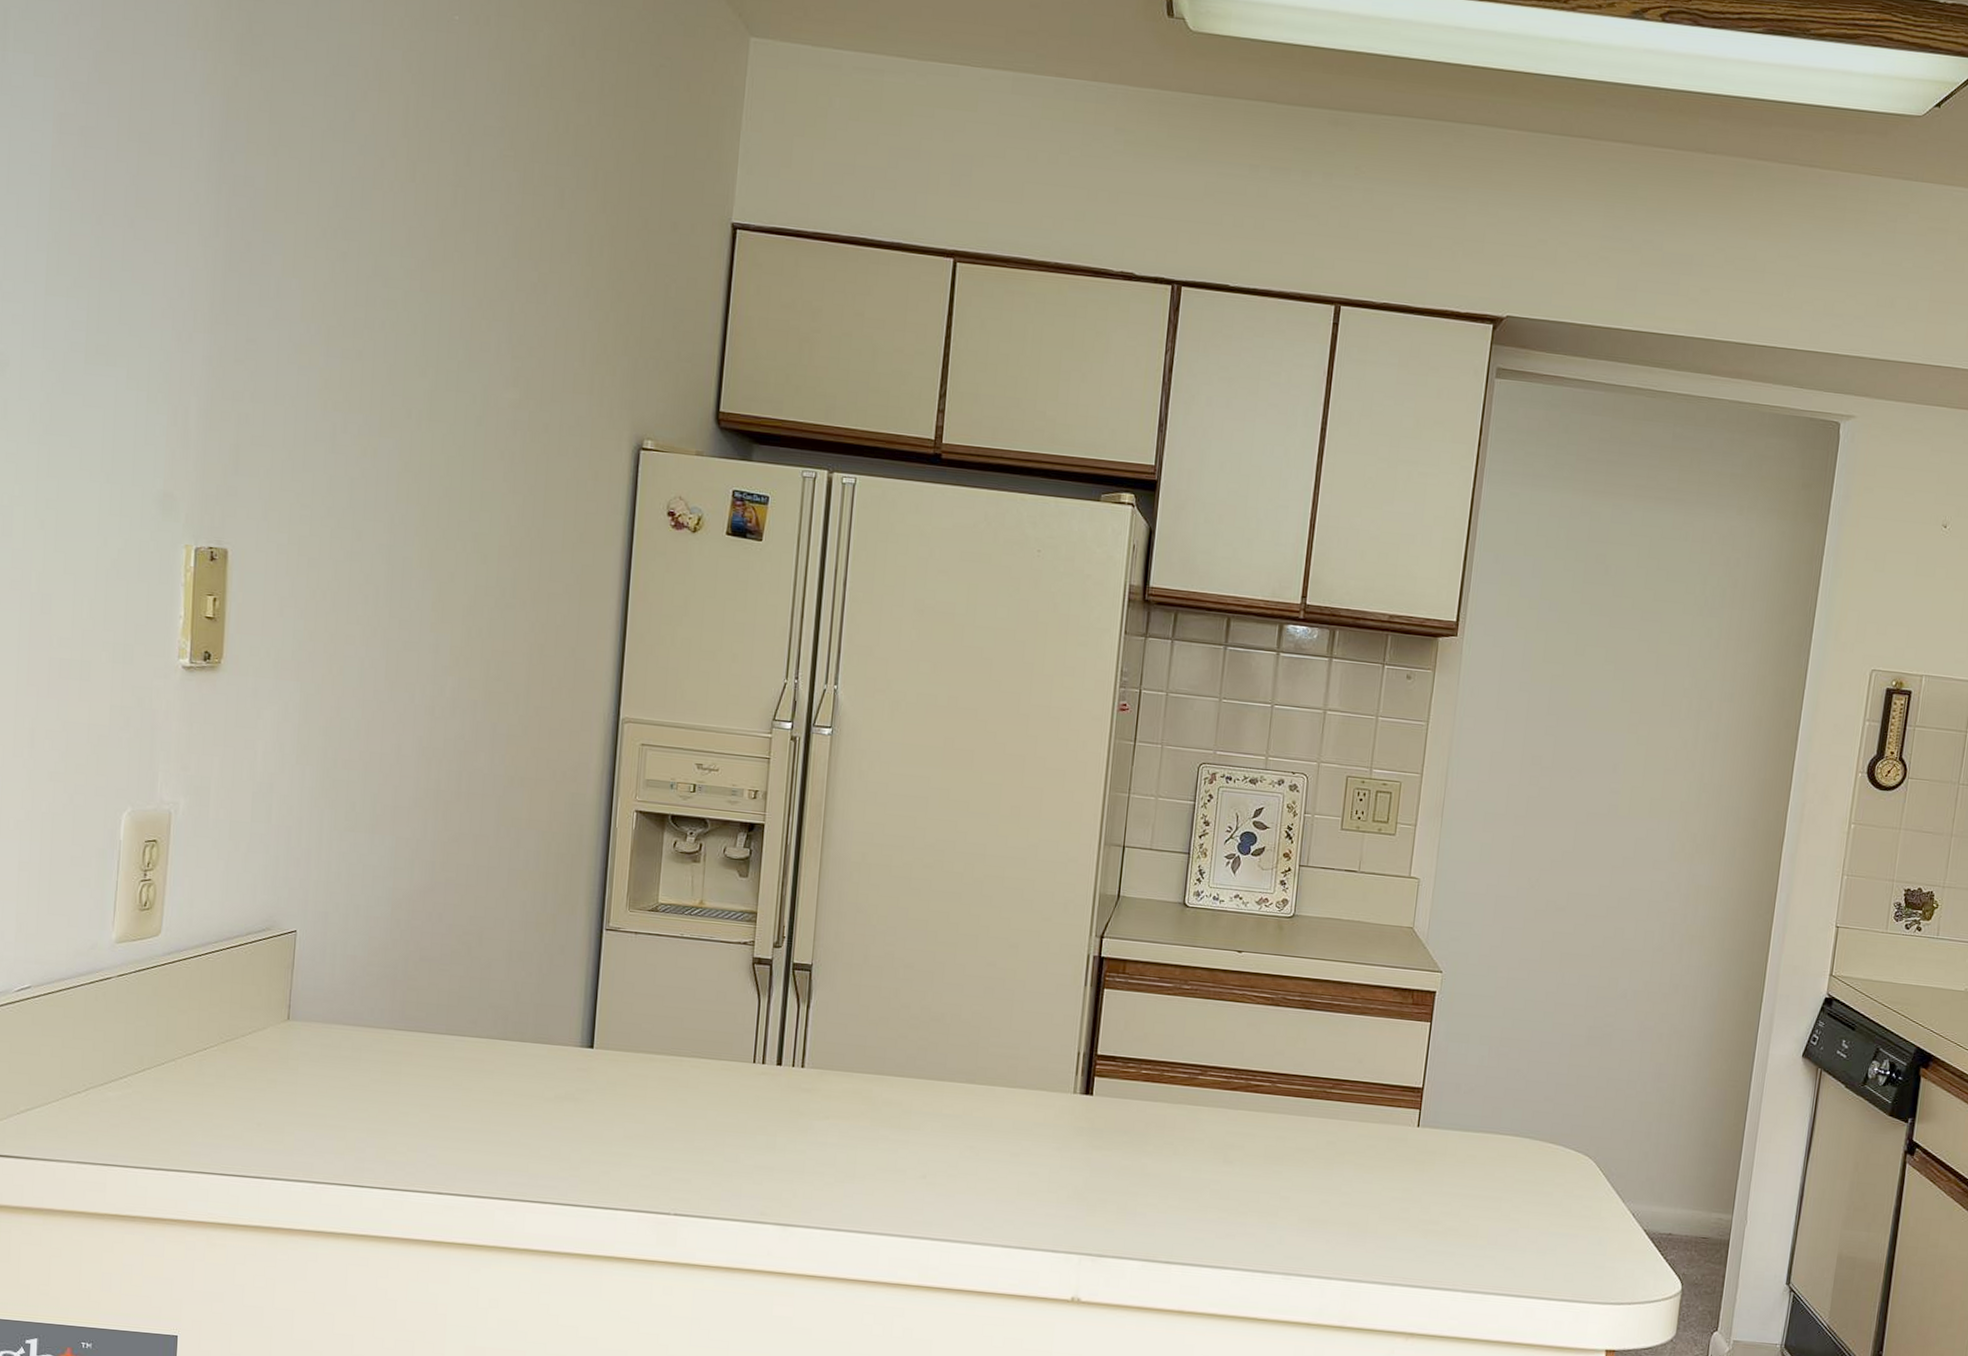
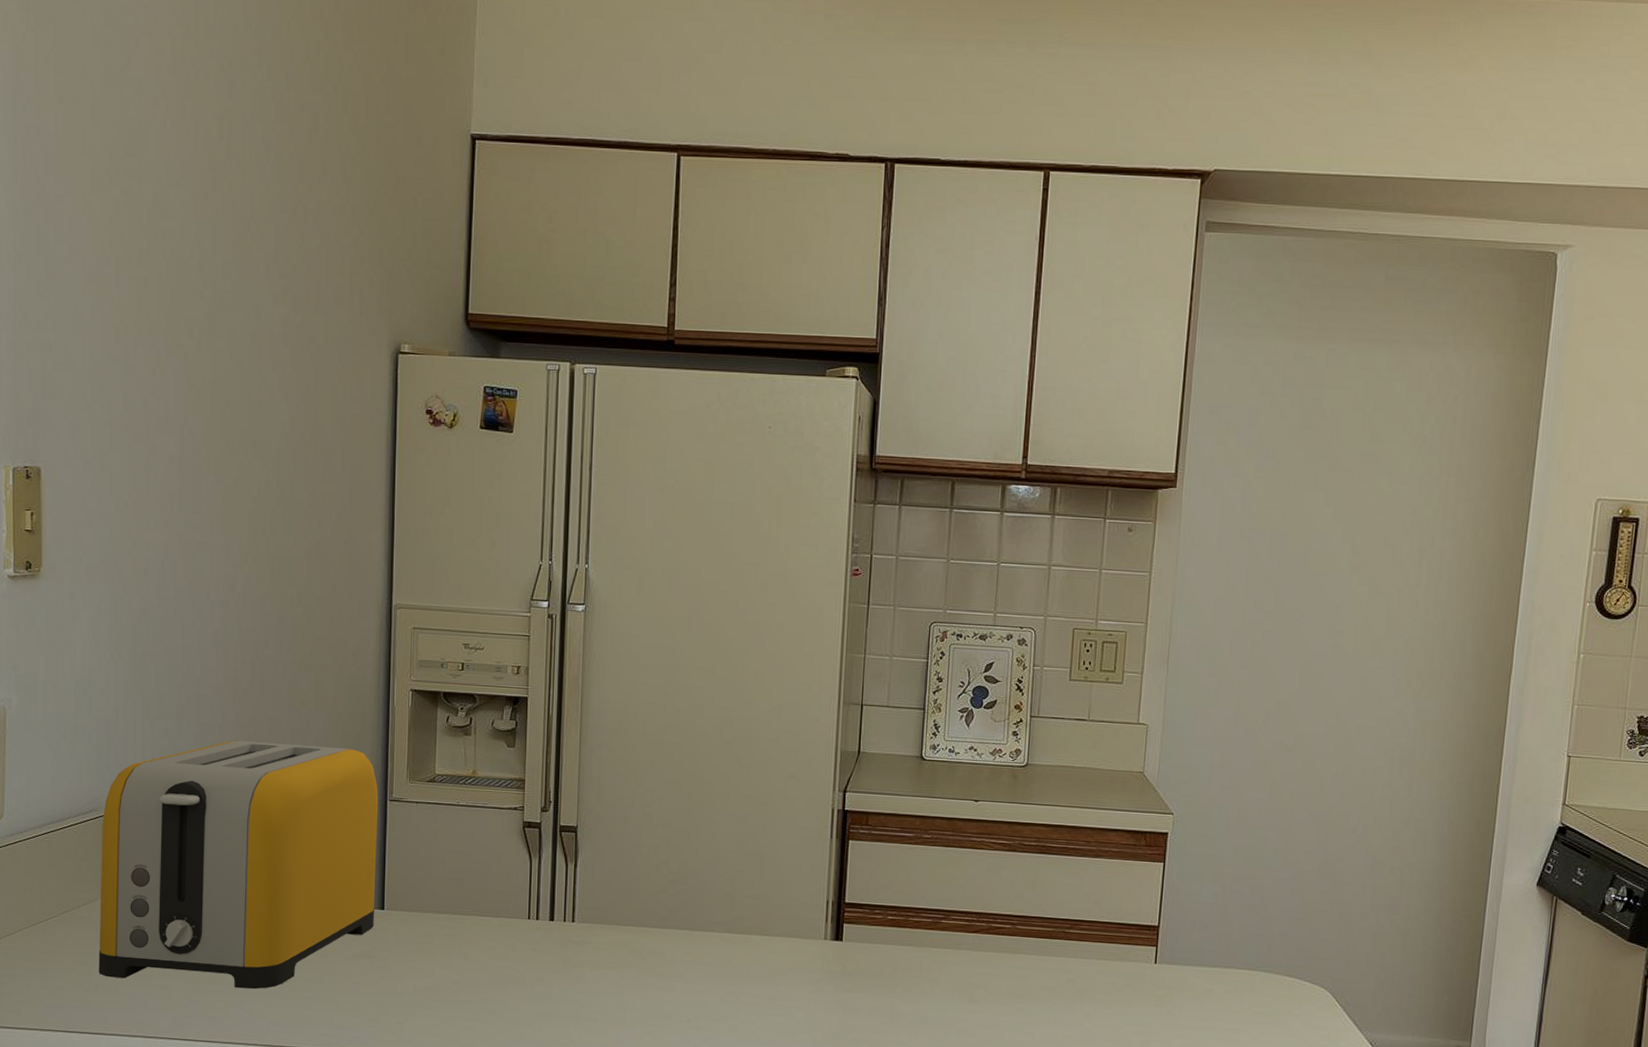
toaster: none [262,858,594,1132] -> present [99,740,379,990]

